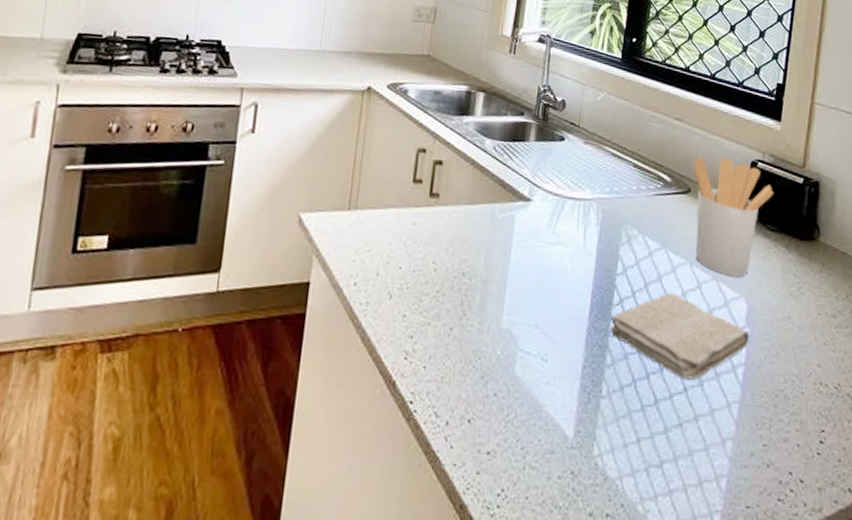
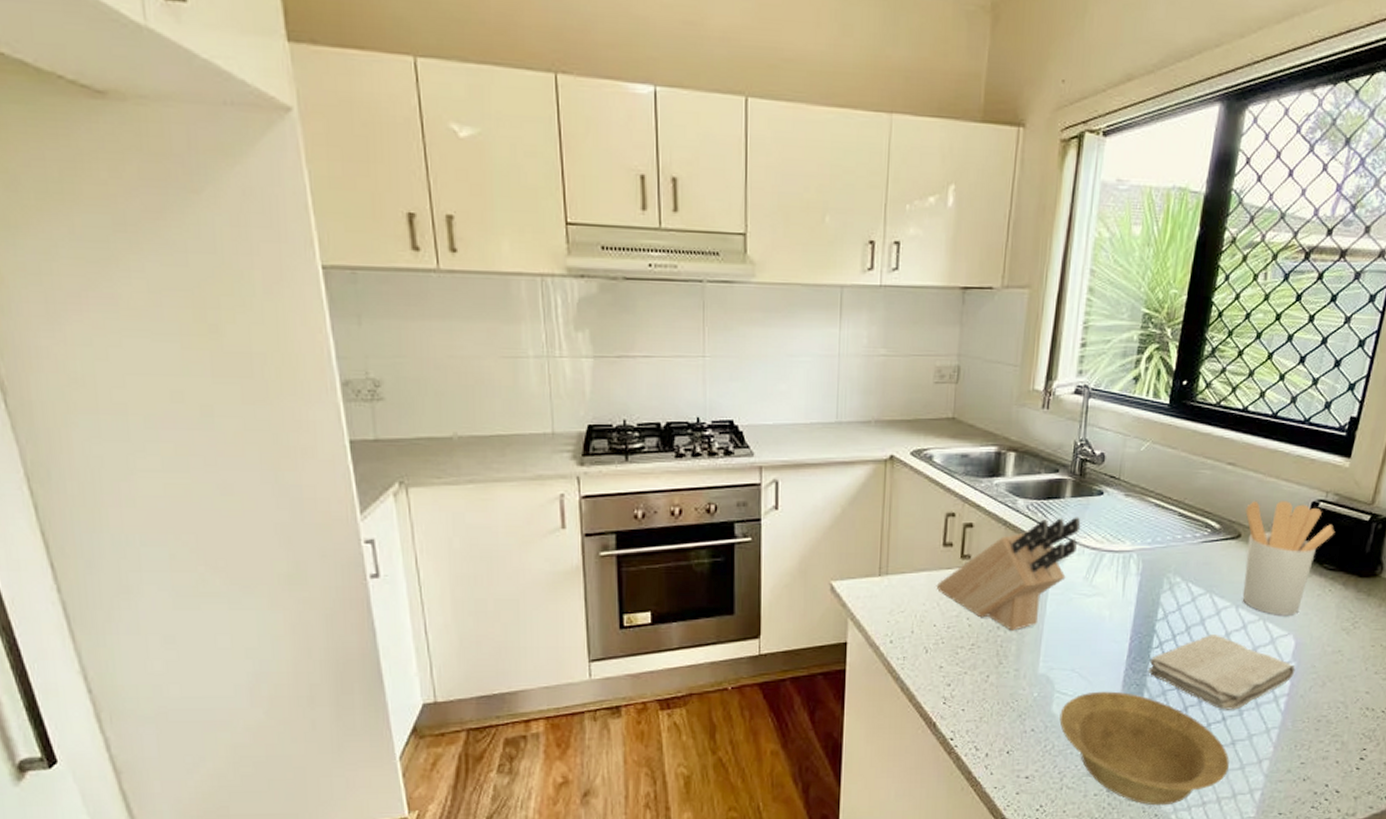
knife block: none [404,161,544,279] -> present [936,517,1081,631]
bowl: none [522,352,693,493] -> present [1059,691,1229,806]

